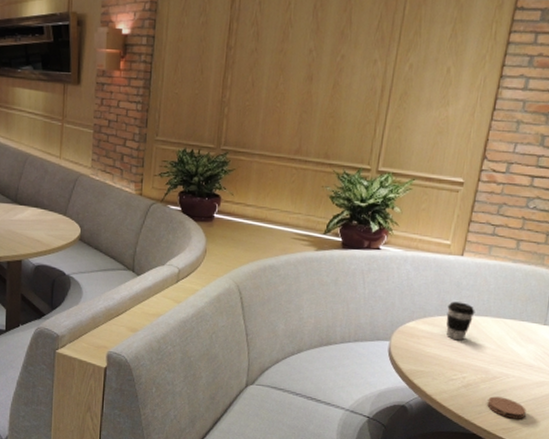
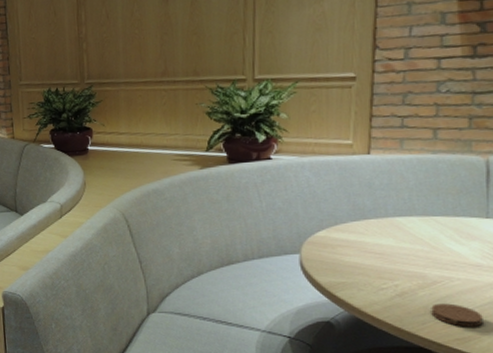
coffee cup: present [446,301,475,341] -> none [361,203,396,246]

